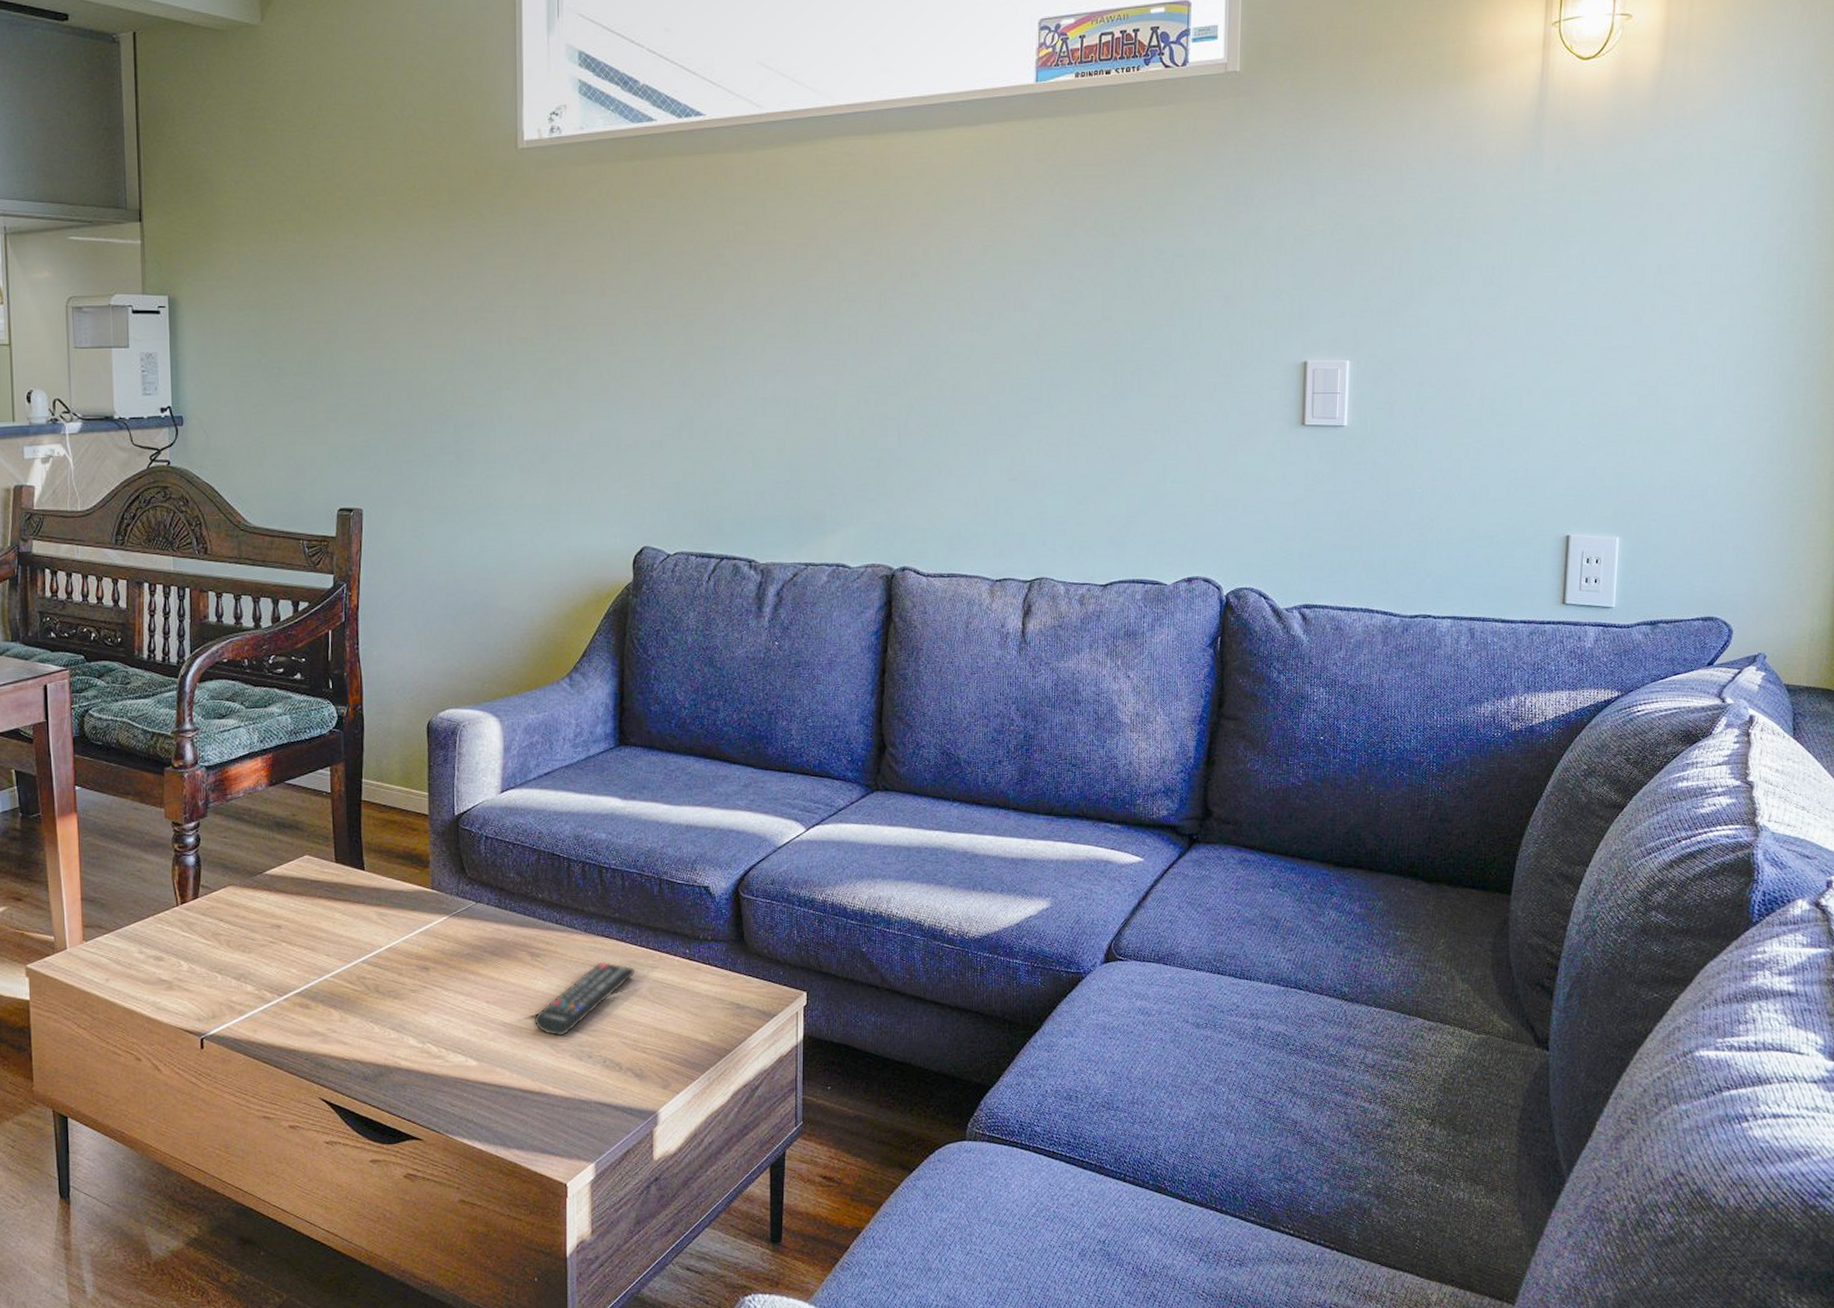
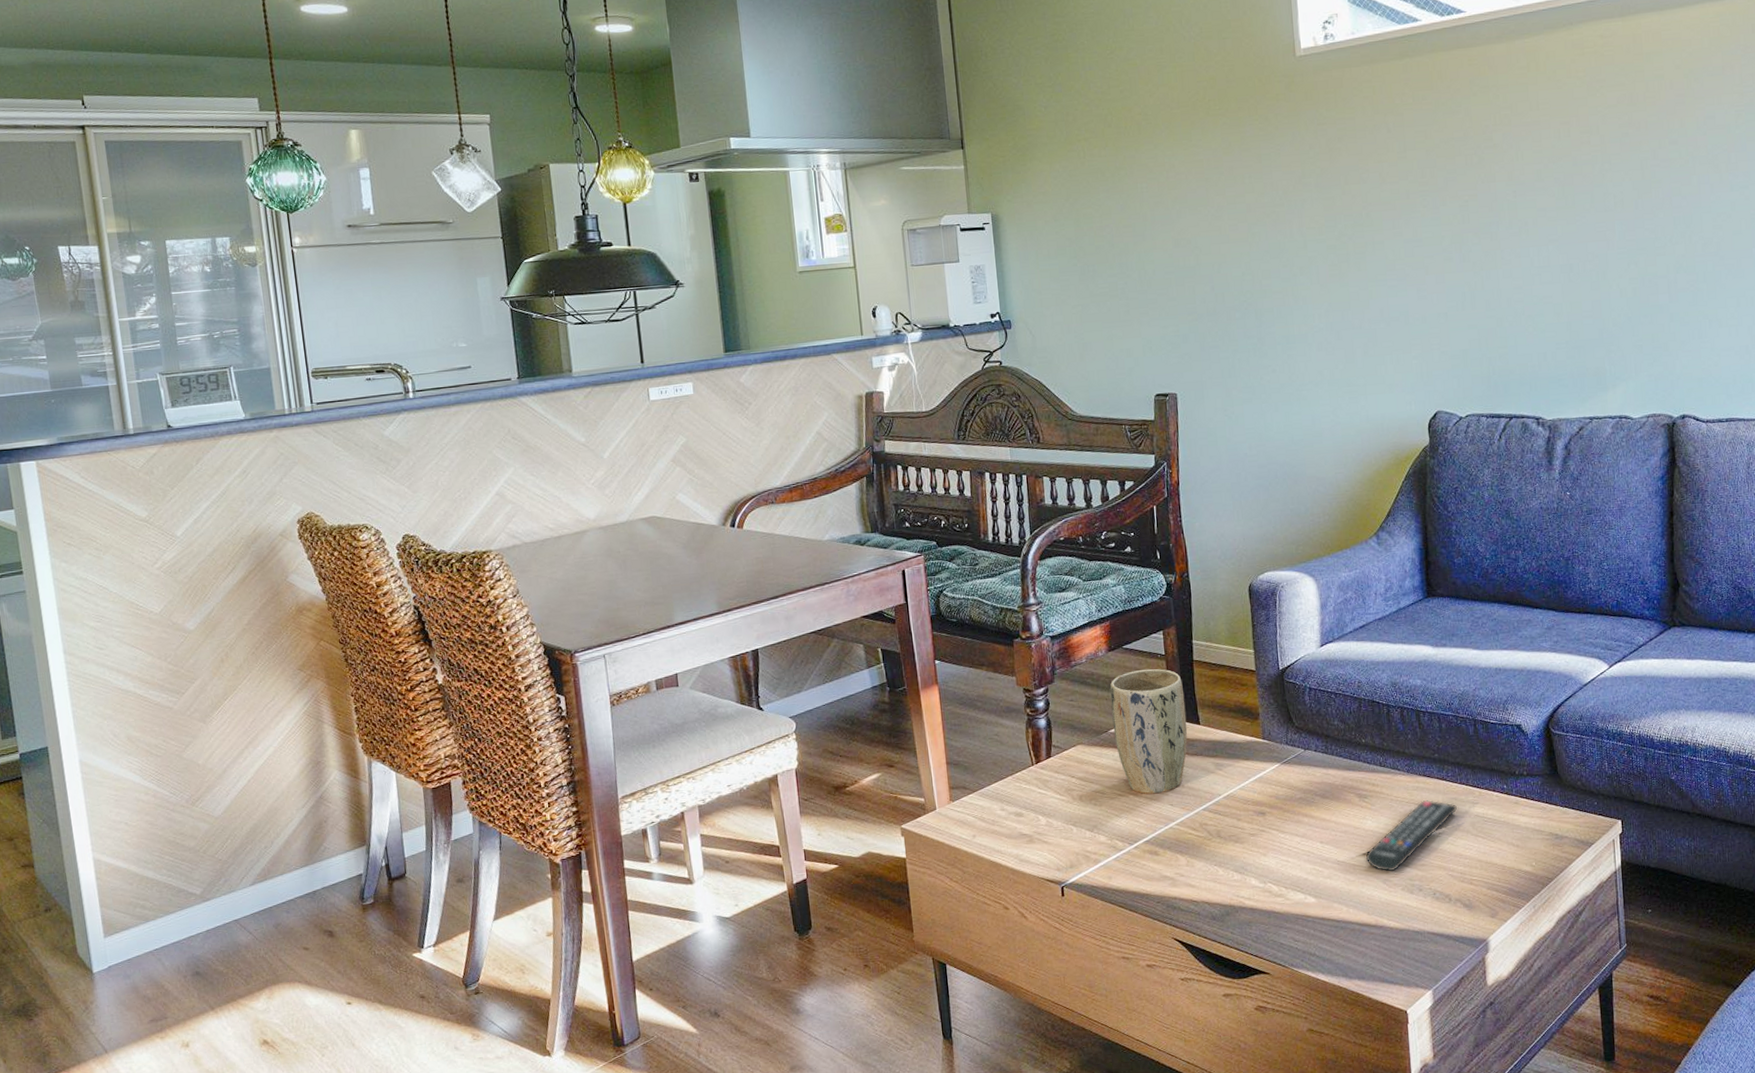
plant pot: none [268,807,350,943] -> present [1110,669,1188,795]

